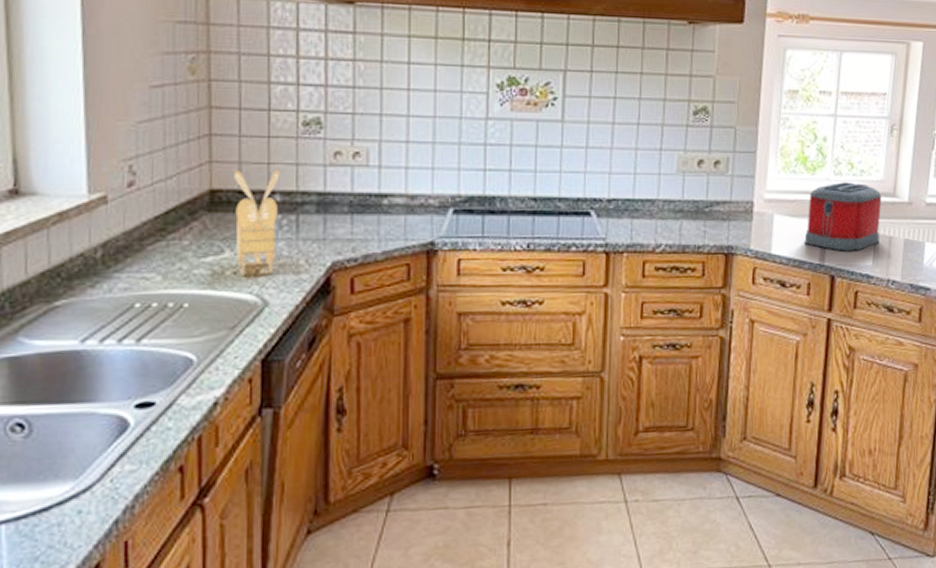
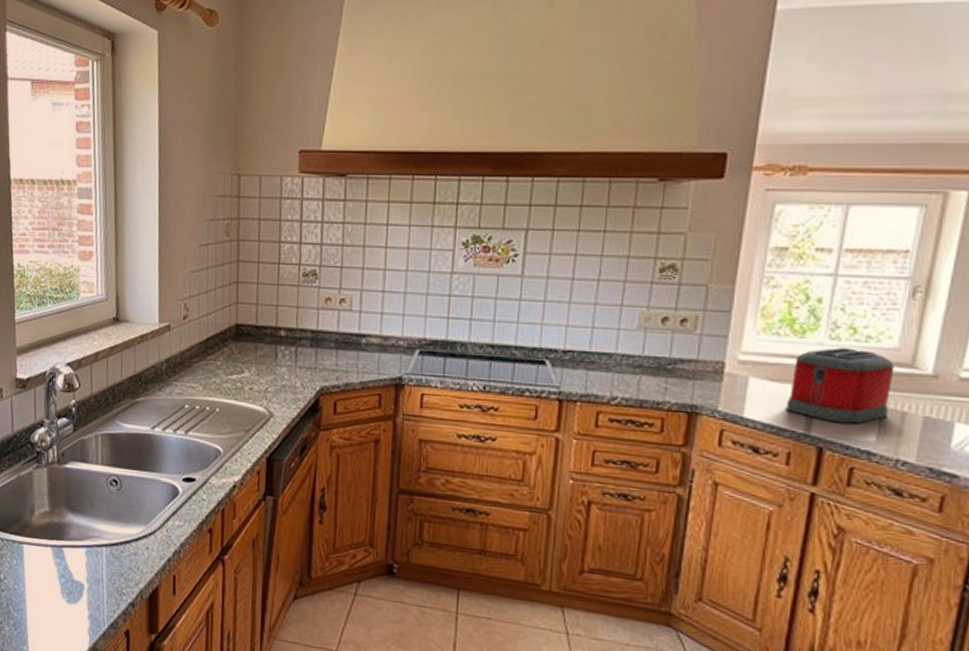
utensil holder: present [232,169,280,276] -> none [252,309,285,392]

